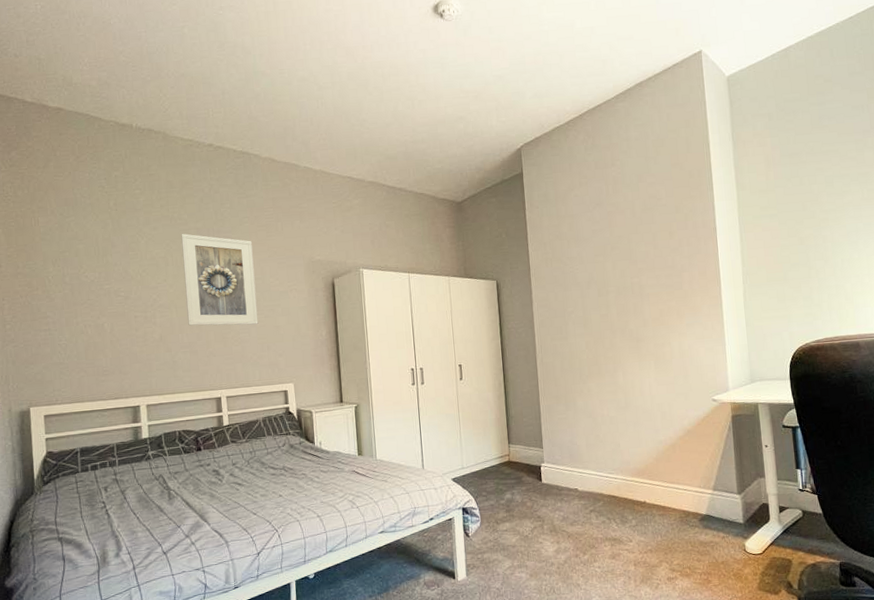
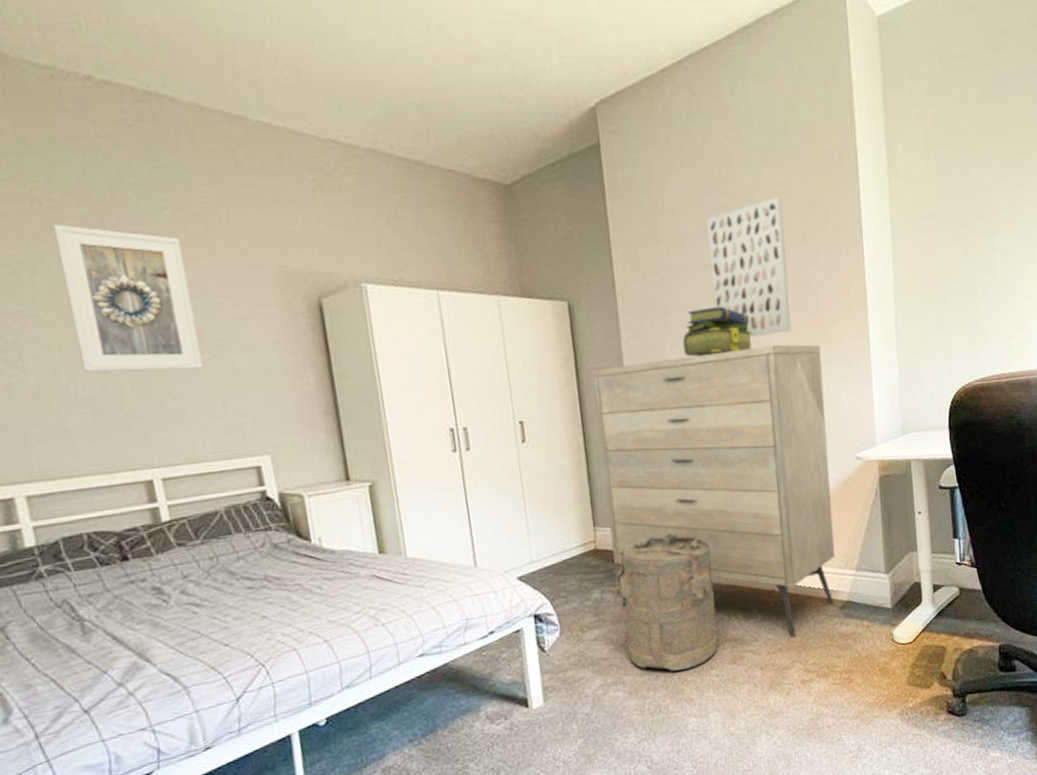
dresser: none [511,312,696,542] -> present [591,344,835,638]
laundry hamper: none [512,452,601,561] -> present [600,533,718,672]
stack of books: none [578,284,631,321] -> present [682,306,753,357]
wall art: none [597,205,660,306] -> present [706,197,791,337]

